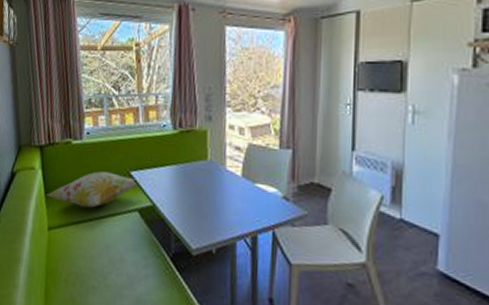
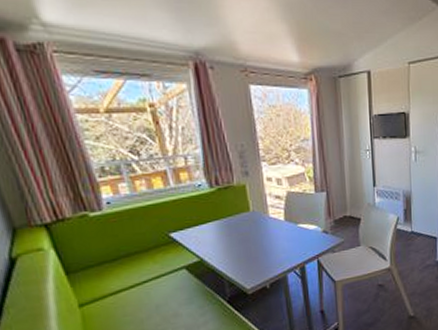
decorative pillow: present [46,171,140,208] -> none [68,238,182,277]

